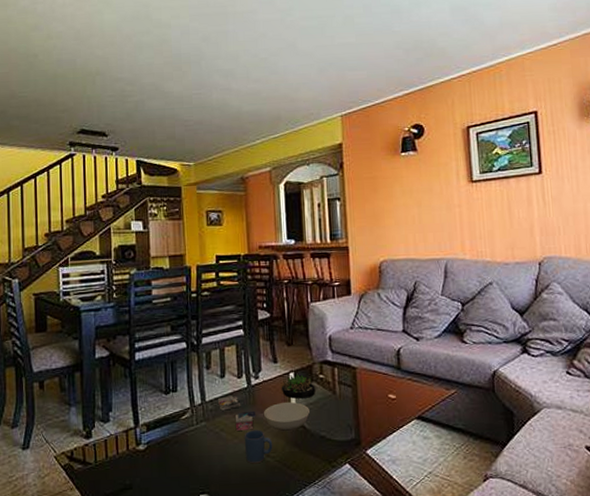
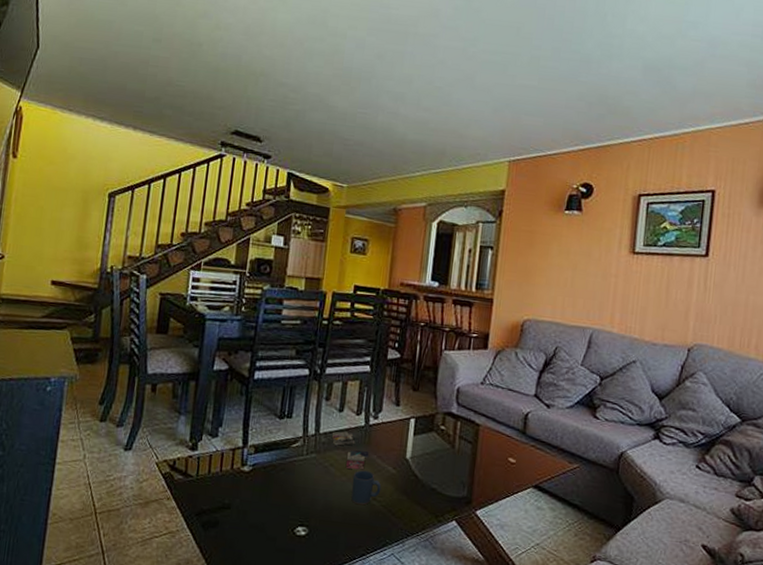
bowl: present [263,402,310,432] -> none [376,447,425,479]
succulent plant: present [281,374,316,399] -> none [399,421,435,448]

